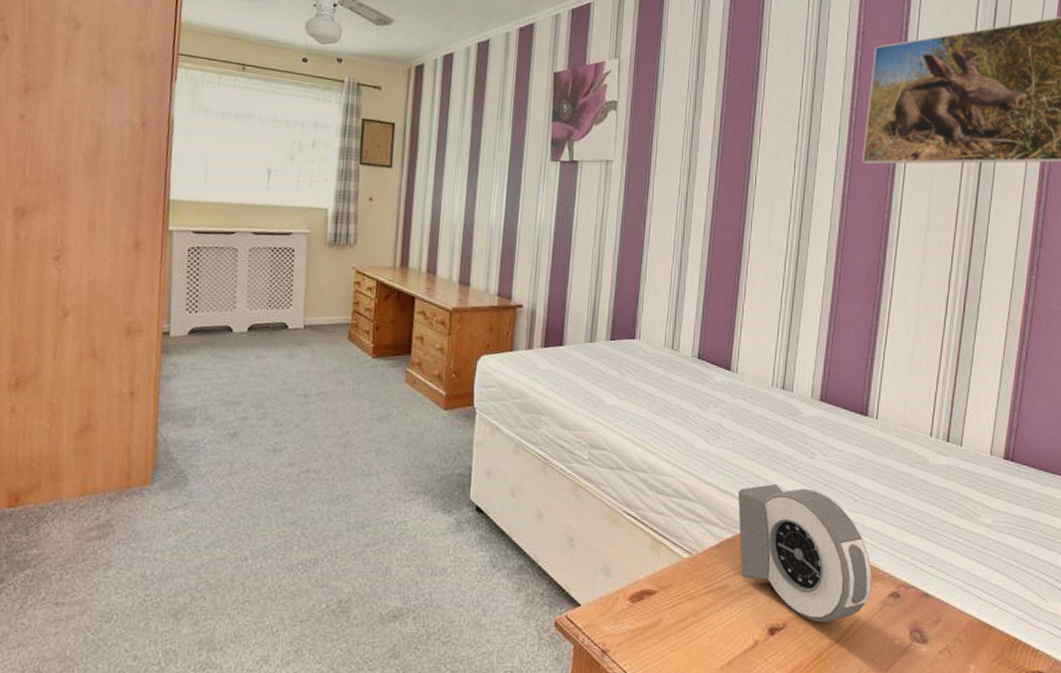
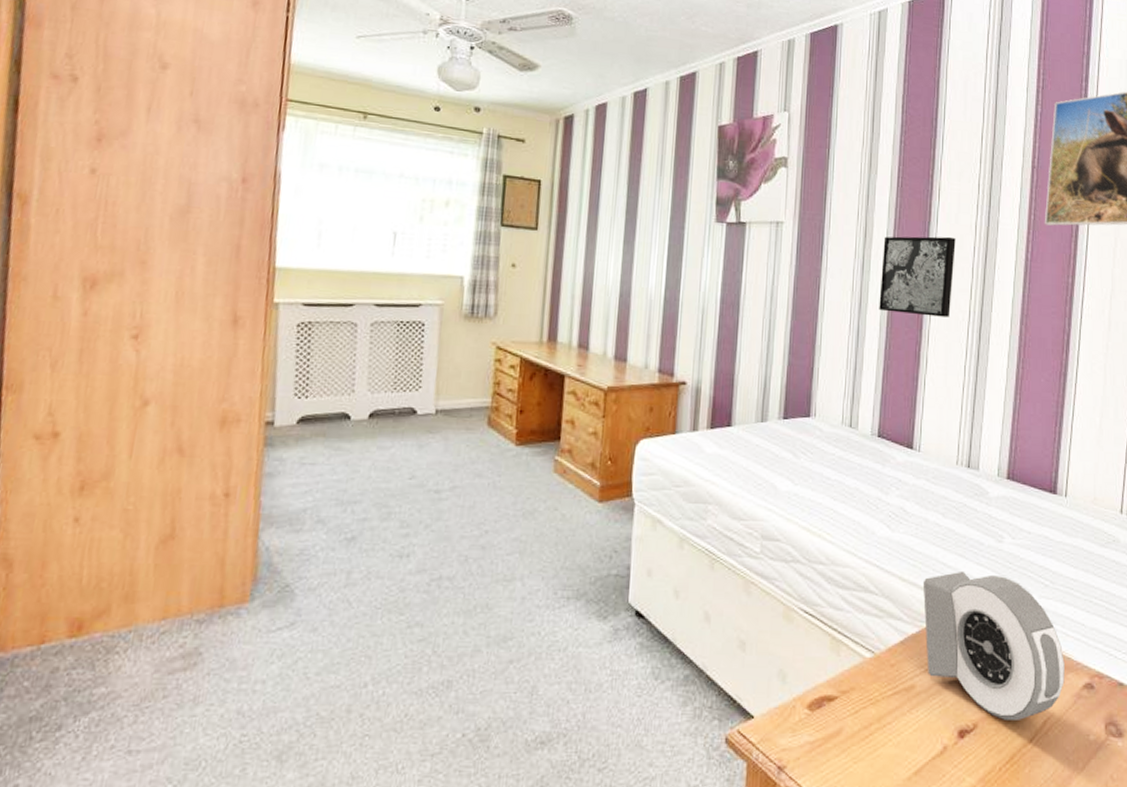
wall art: none [701,174,775,250] -> present [879,236,956,317]

